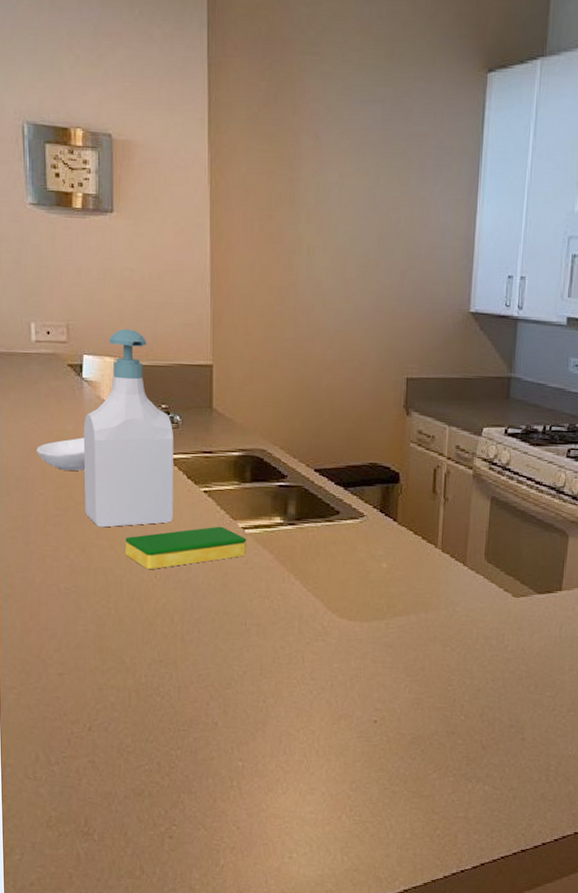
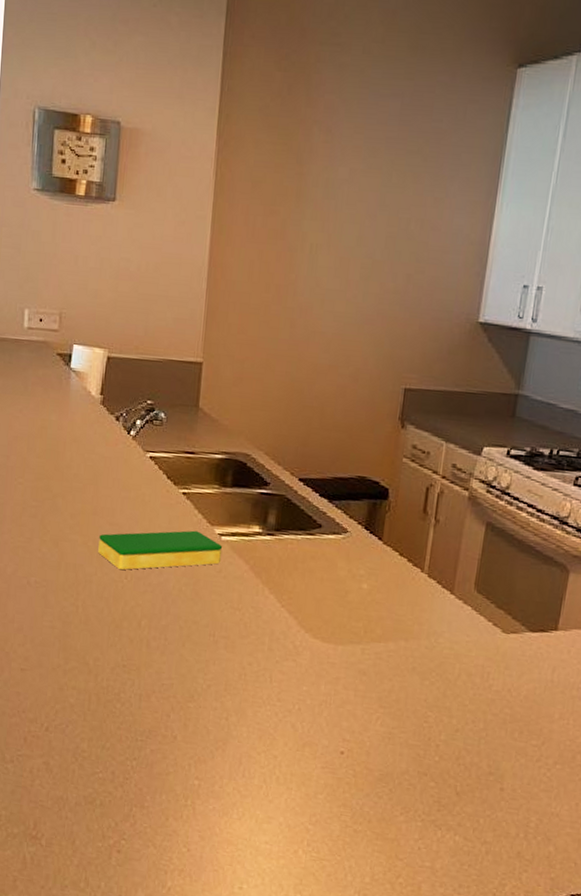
spoon rest: present [36,437,86,471] -> none [19,428,67,463]
soap bottle: present [83,328,173,528] -> none [61,320,157,523]

